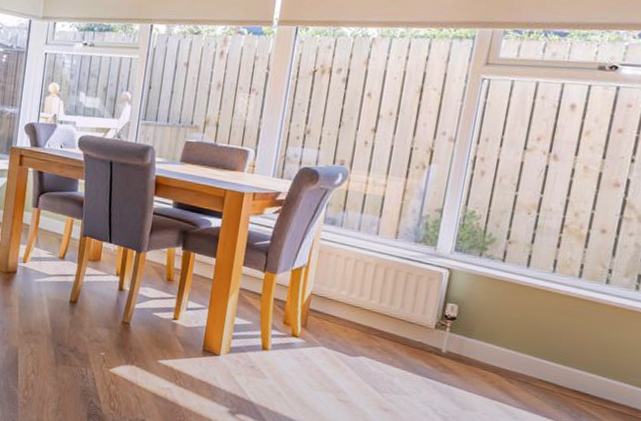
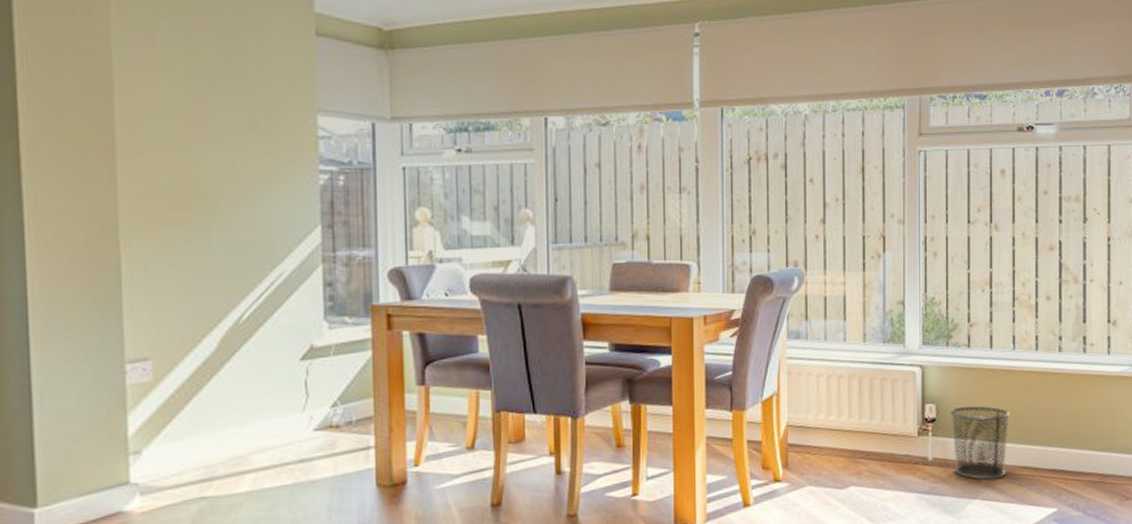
waste bin: none [467,312,538,385] -> present [951,405,1010,480]

